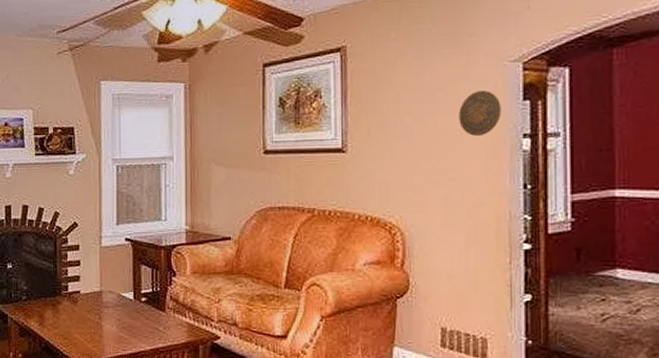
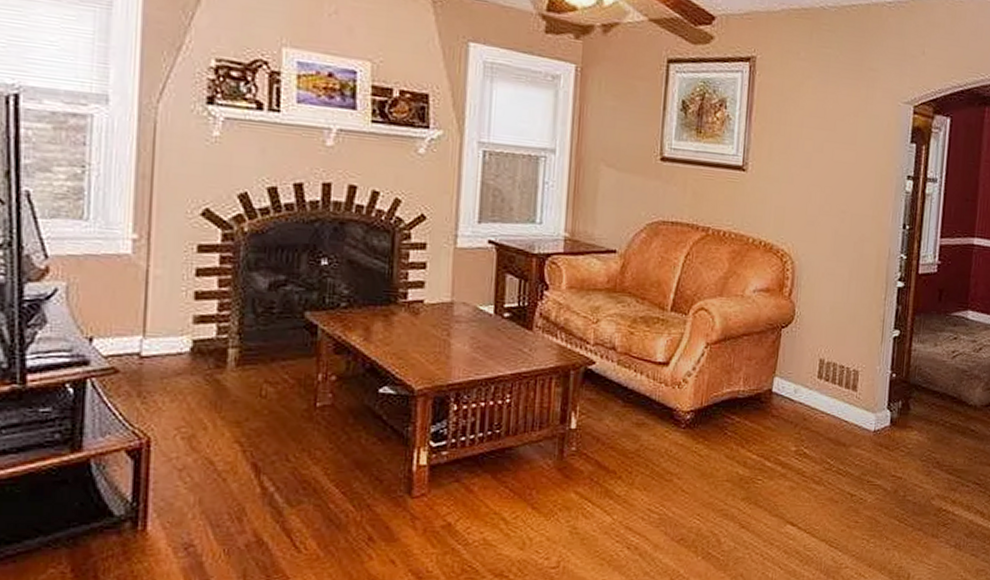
decorative plate: present [459,90,502,136] -> none [854,127,892,172]

